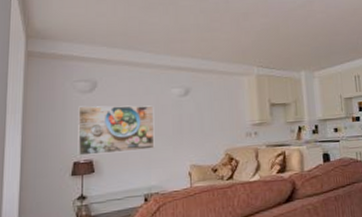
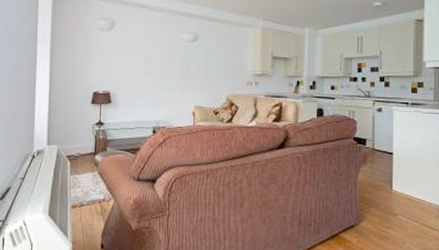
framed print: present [78,105,155,156] -> none [97,42,165,88]

